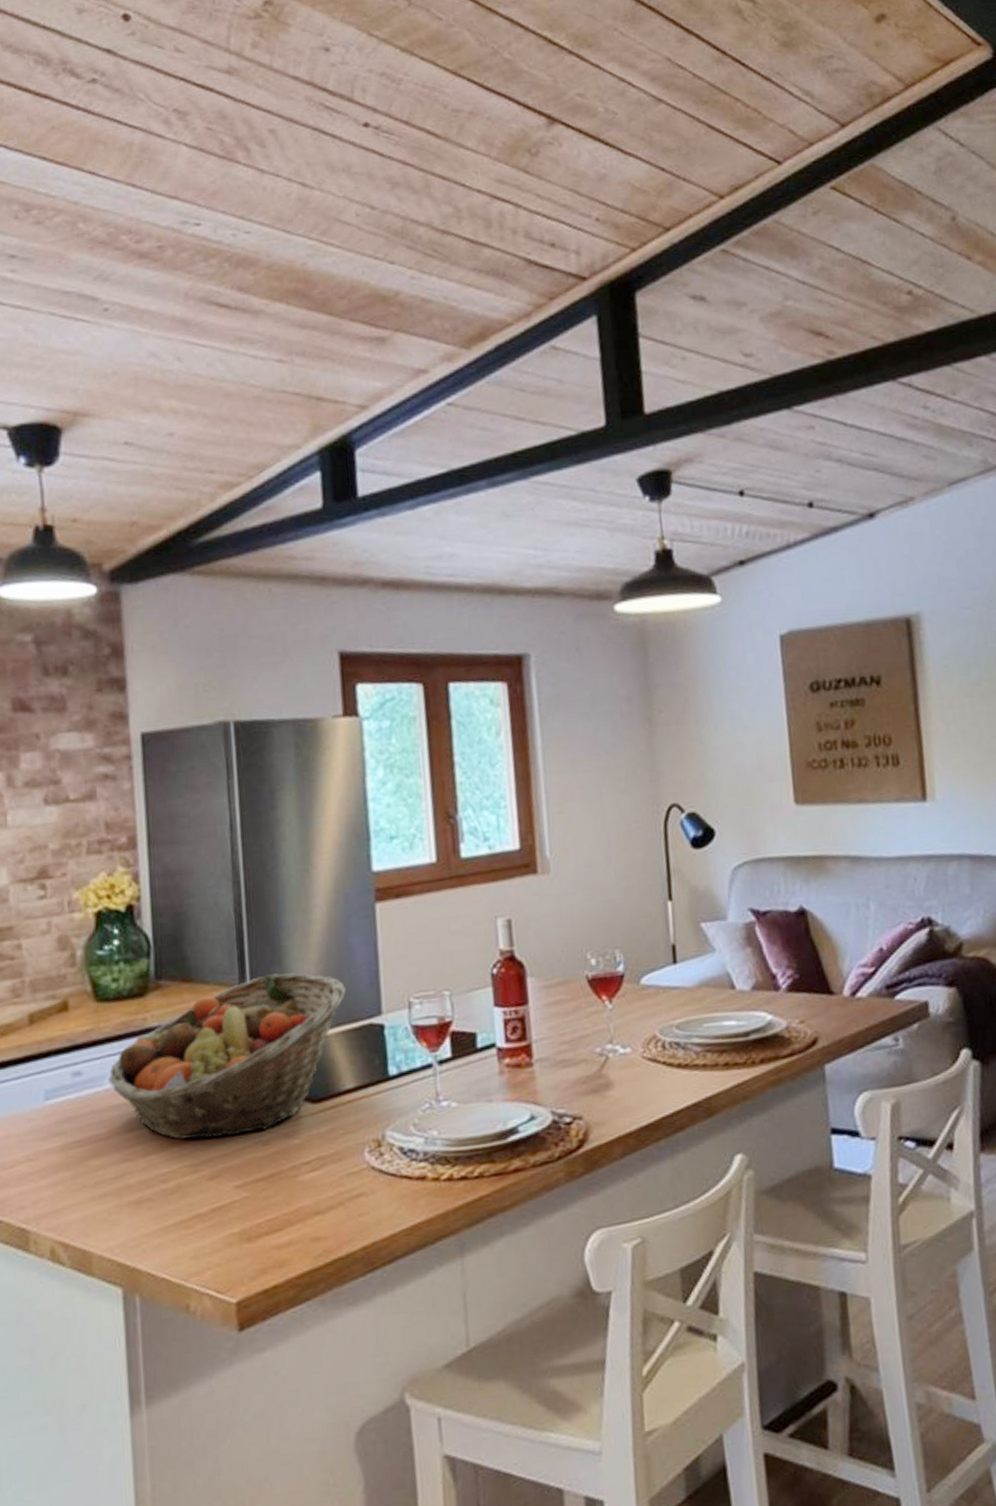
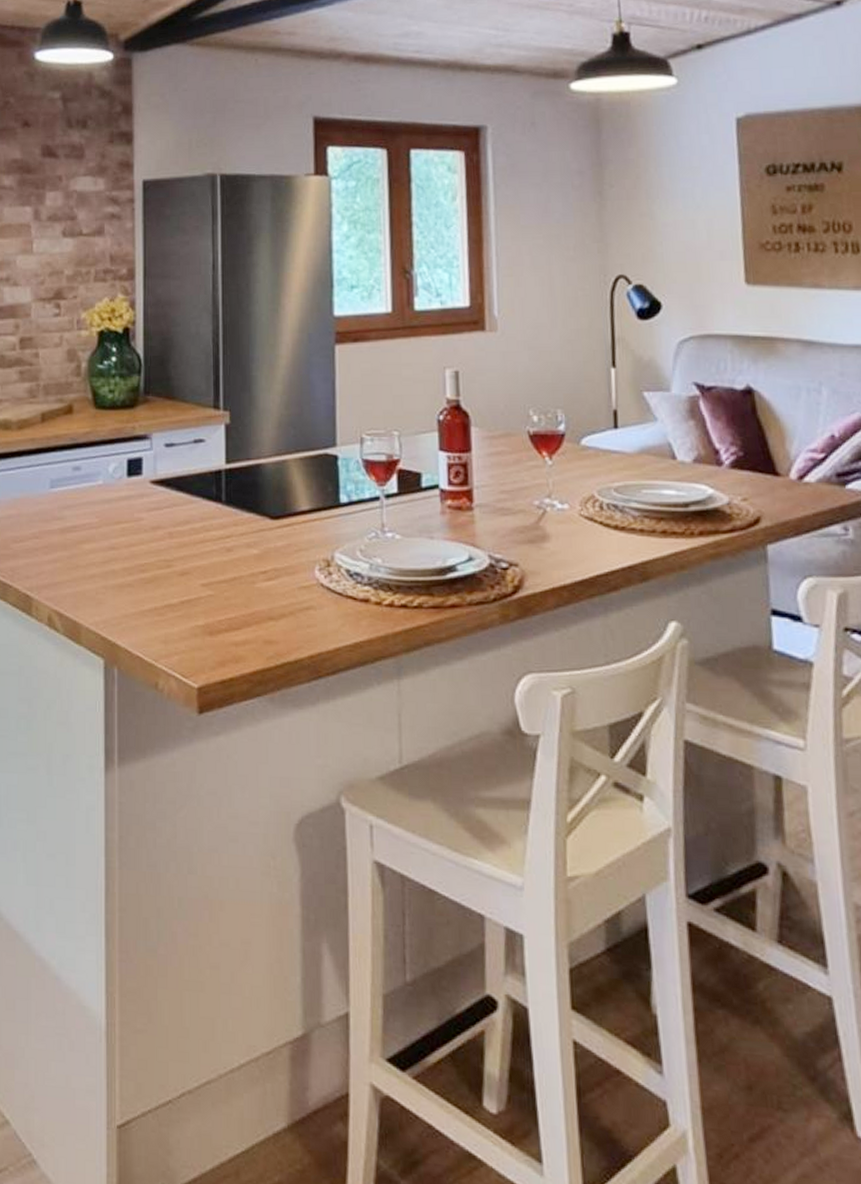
fruit basket: present [108,973,347,1140] -> none [101,400,306,538]

